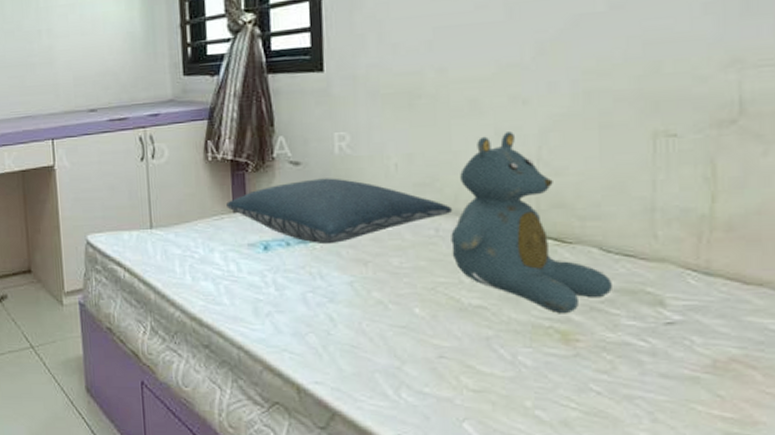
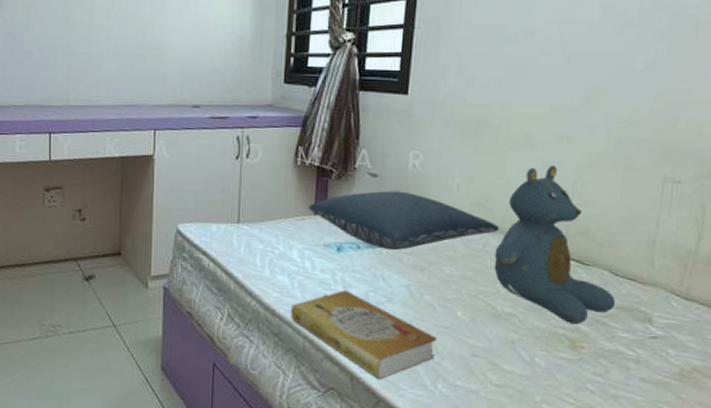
book: none [220,292,394,390] -> present [291,289,437,379]

